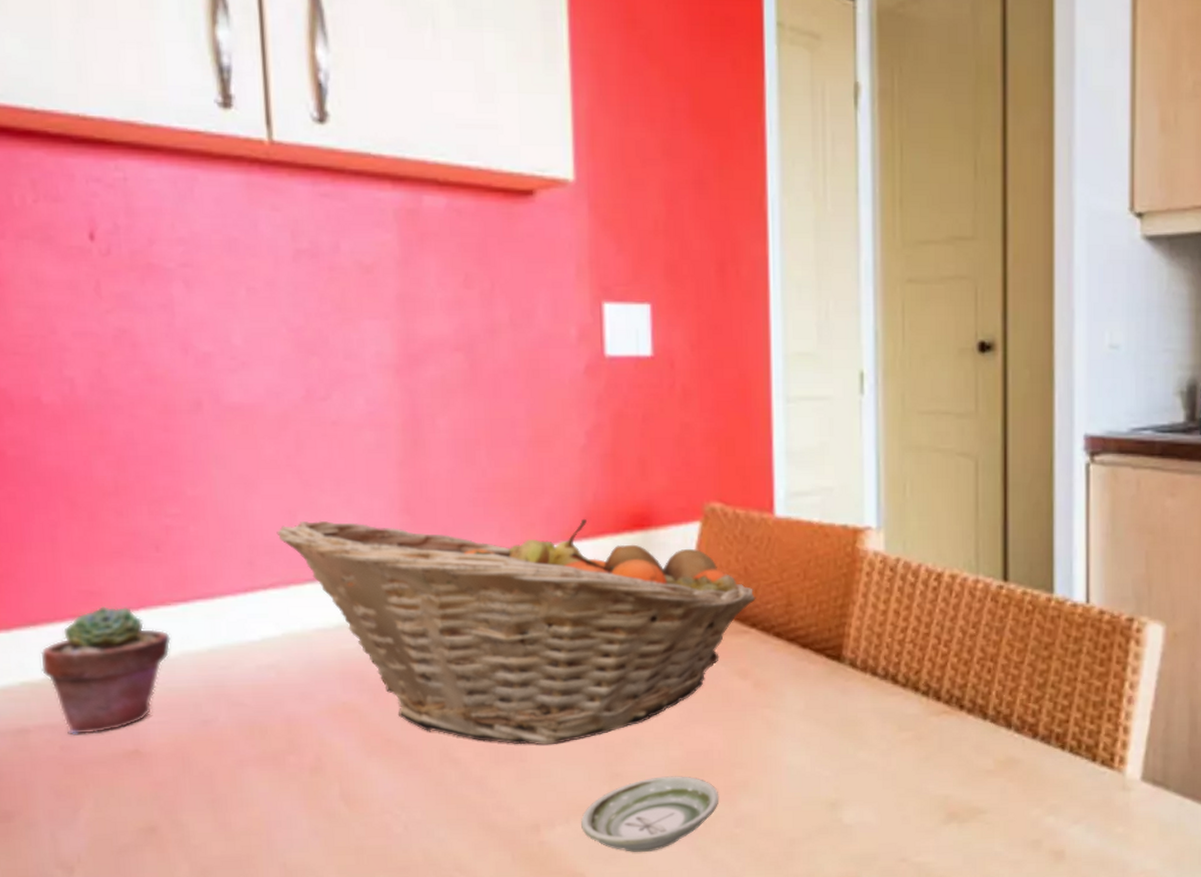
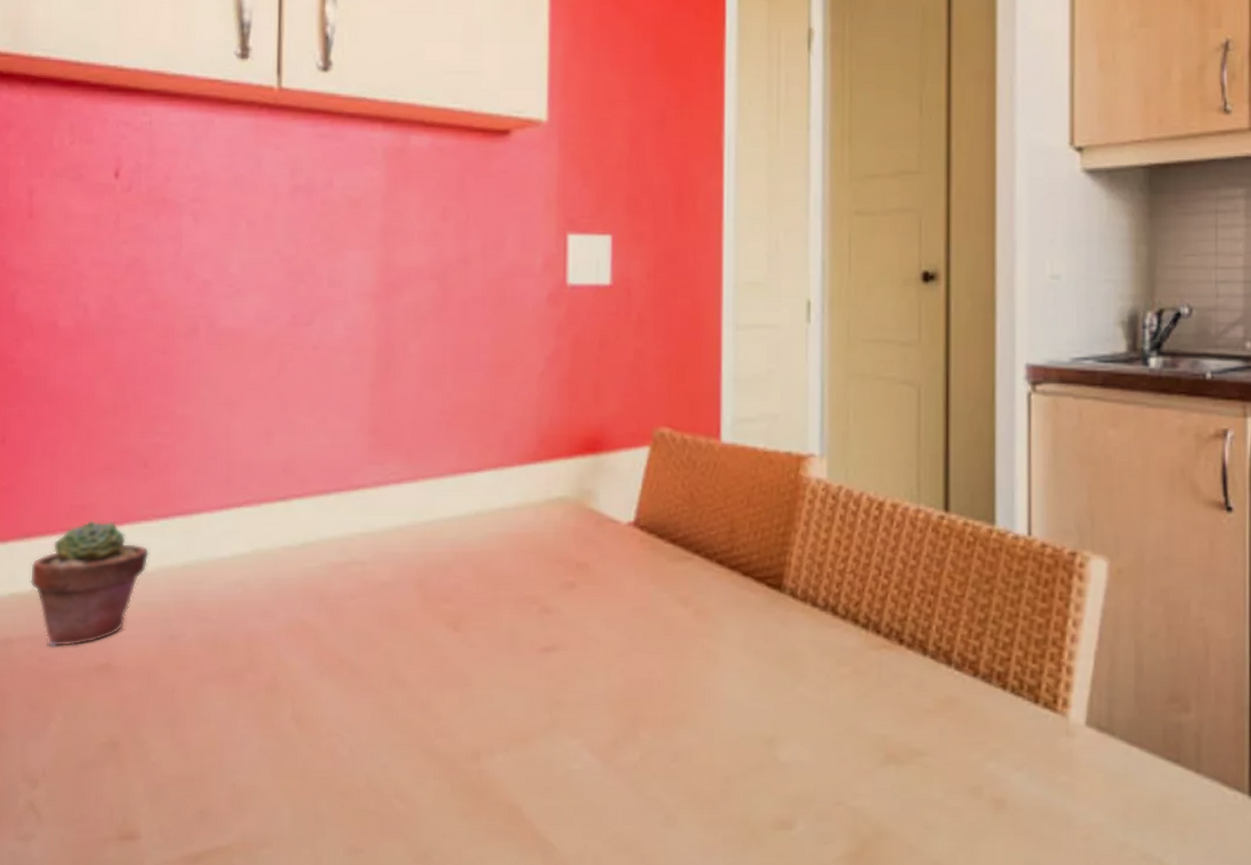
fruit basket: present [276,518,756,745] -> none [254,440,700,670]
saucer: present [581,776,719,853] -> none [520,706,657,786]

